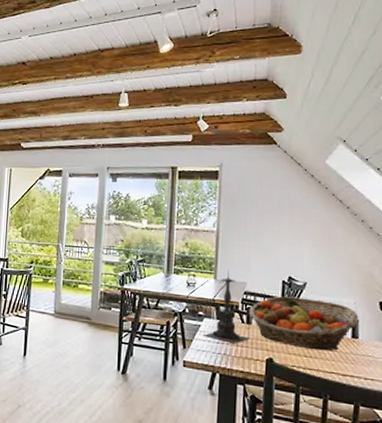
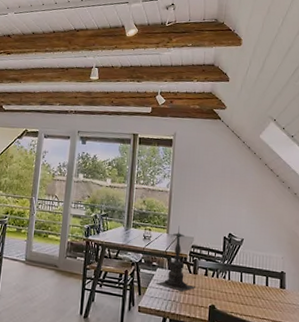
fruit basket: present [249,296,359,351] -> none [195,250,286,299]

